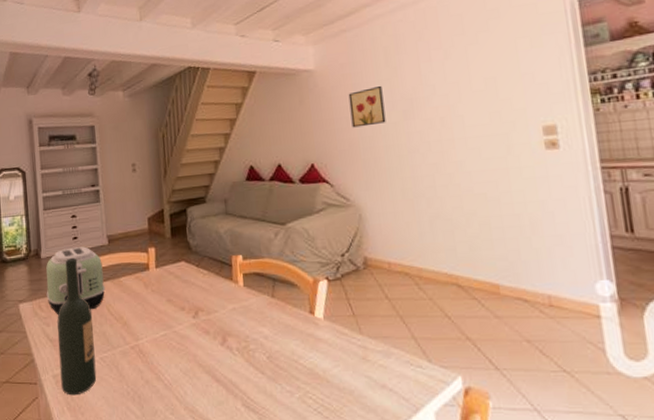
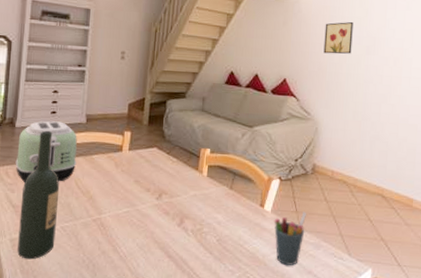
pen holder: none [329,314,369,380] -> present [274,211,306,265]

